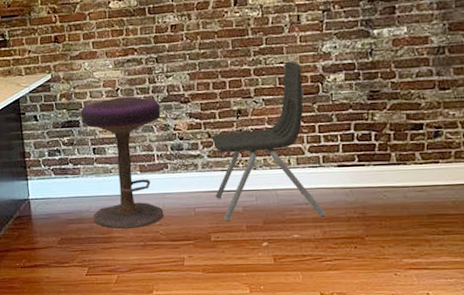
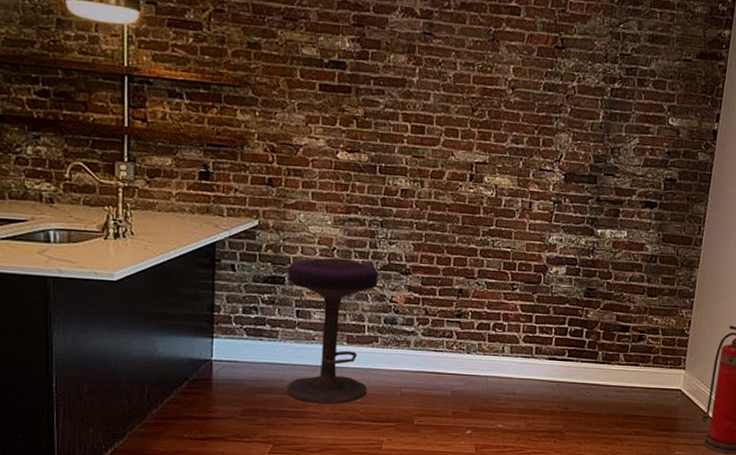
dining chair: present [212,61,326,222] -> none [424,246,532,408]

